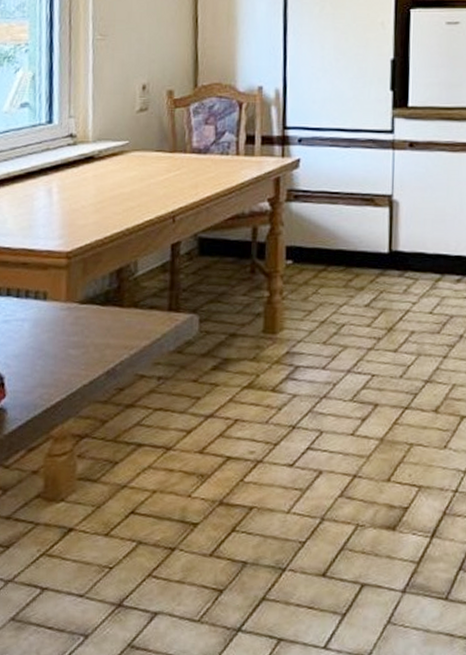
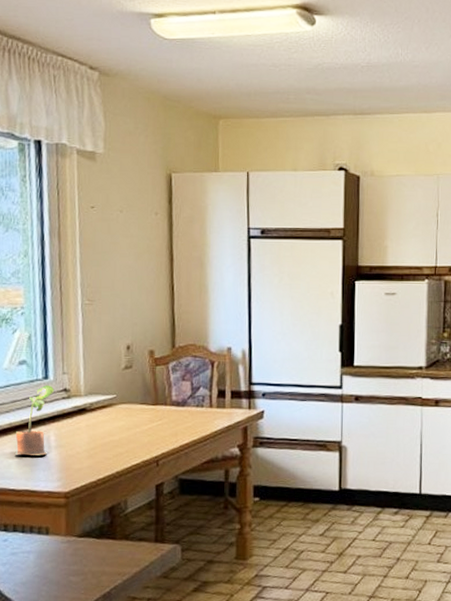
potted plant: none [11,129,59,210] -> present [14,385,55,456]

